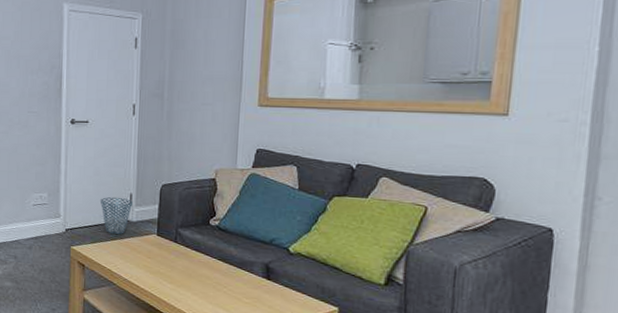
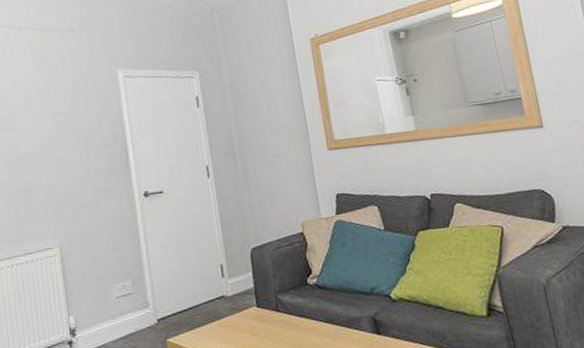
waste basket: present [99,196,134,235] -> none [189,270,226,316]

